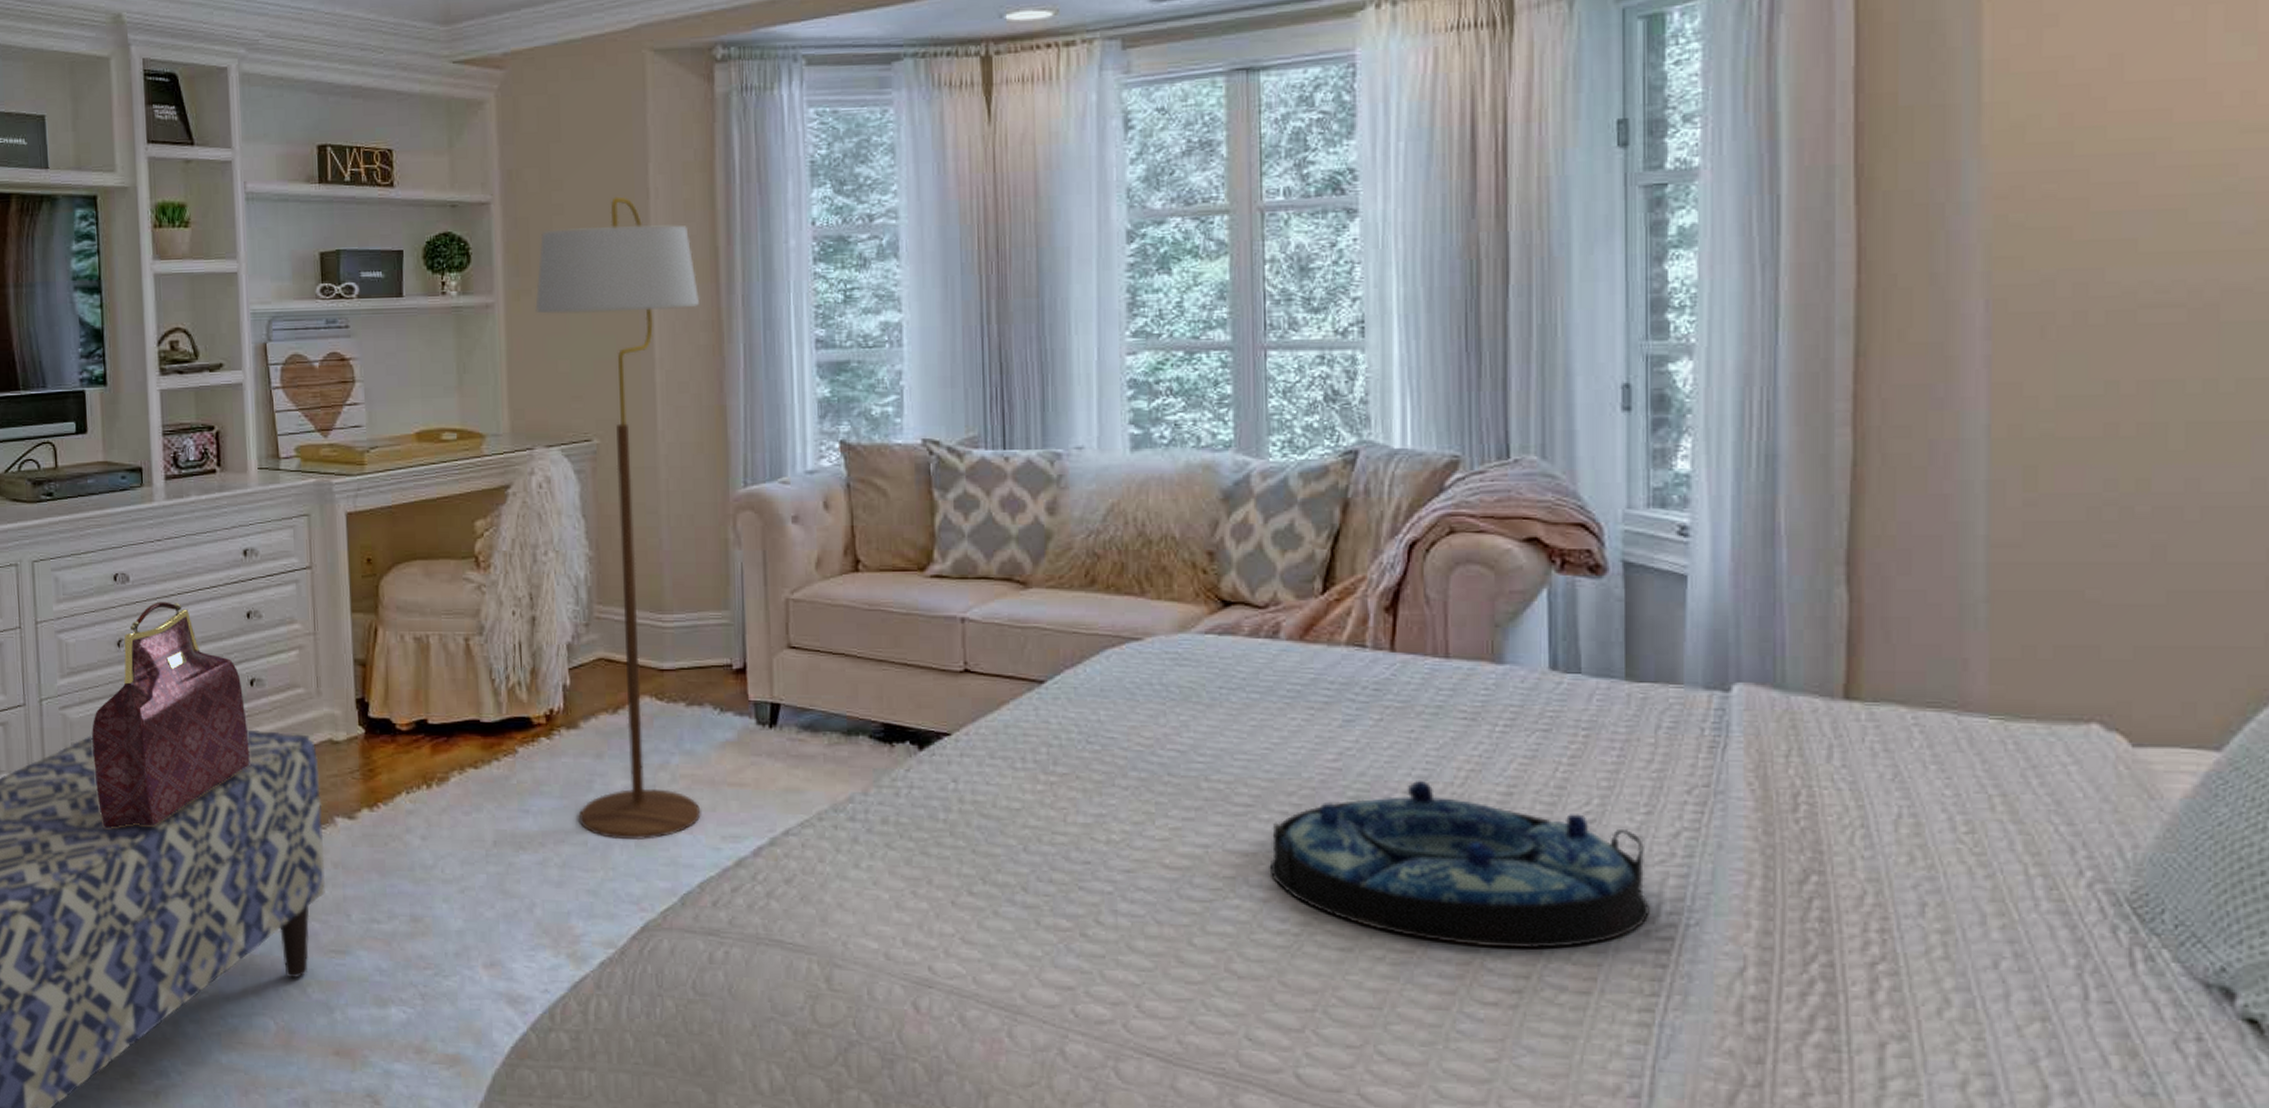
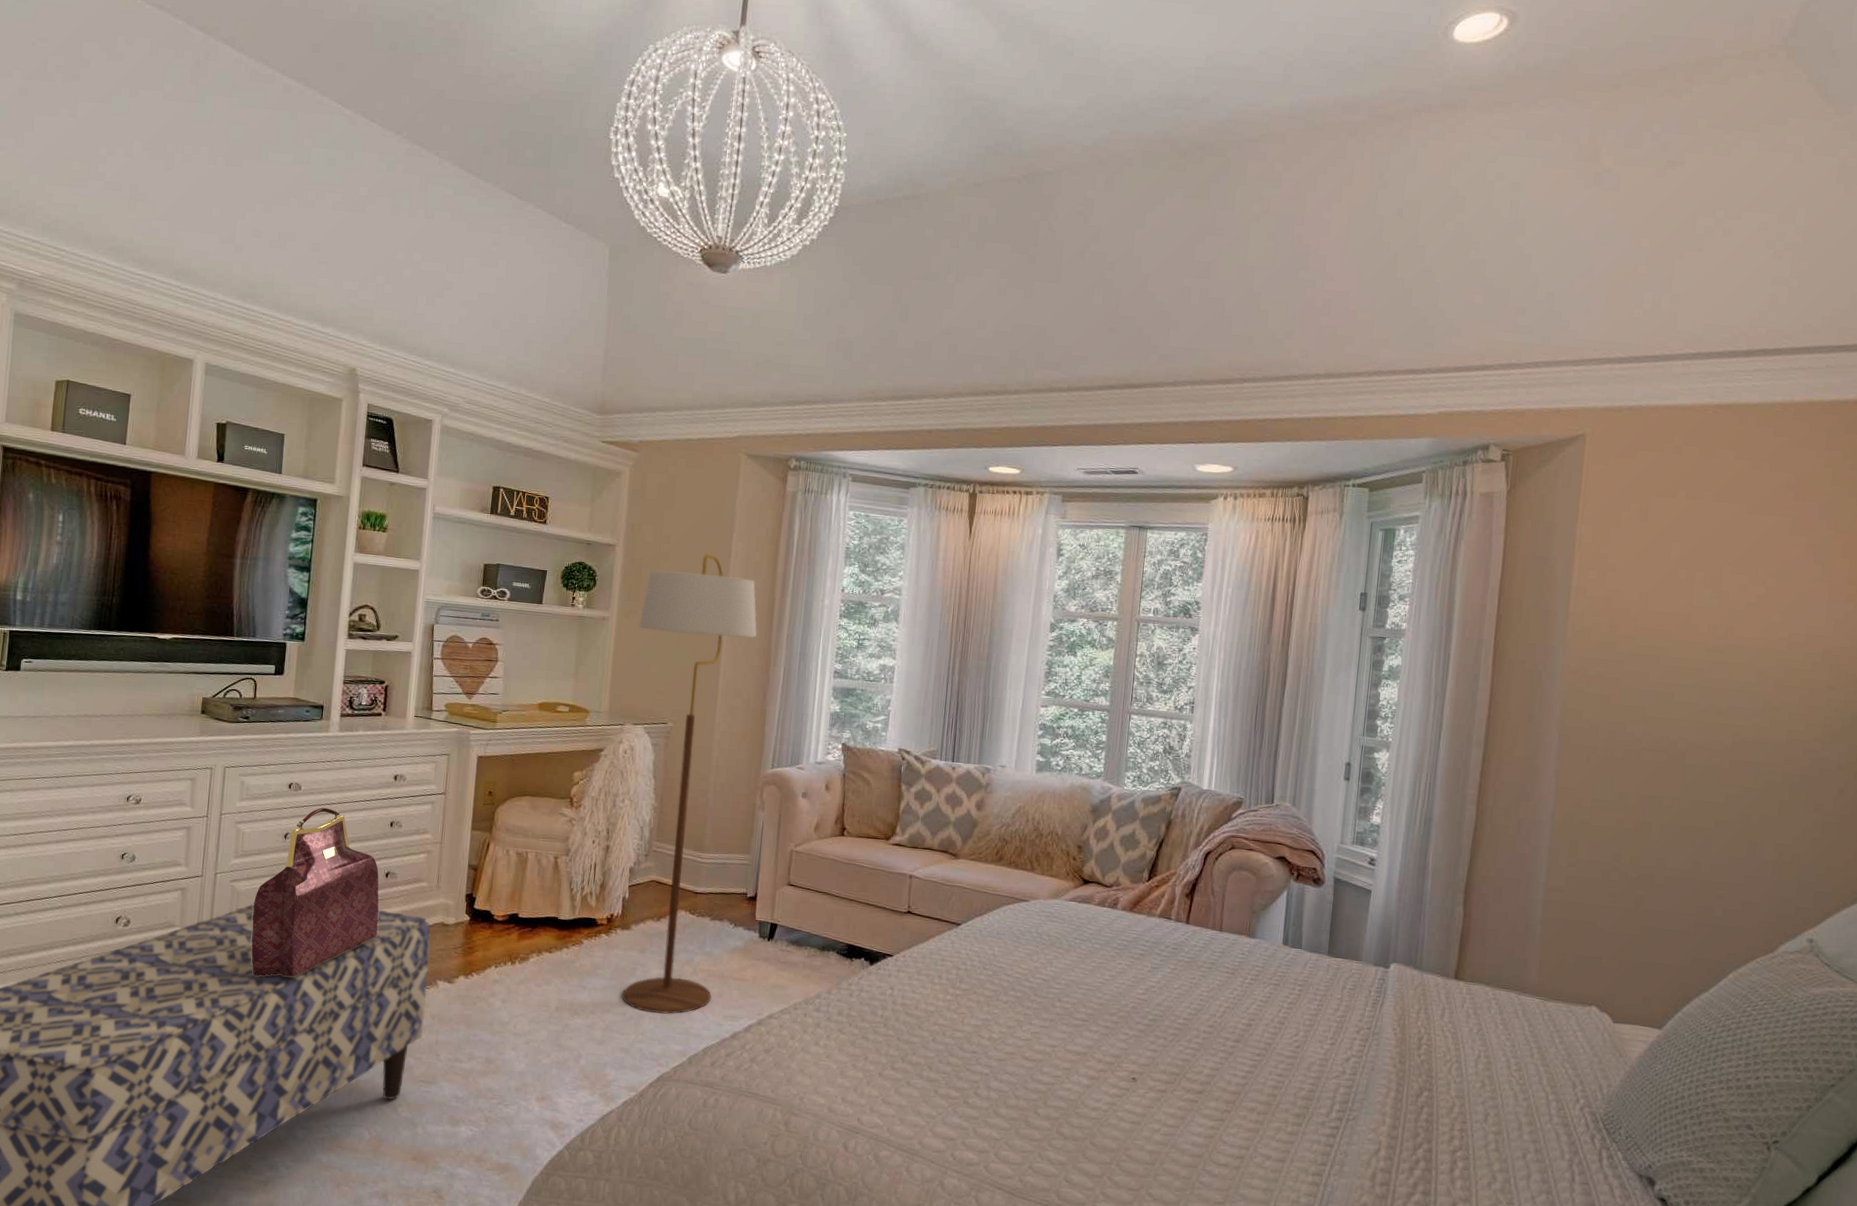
serving tray: present [1269,779,1650,949] -> none [1093,1011,1327,1130]

